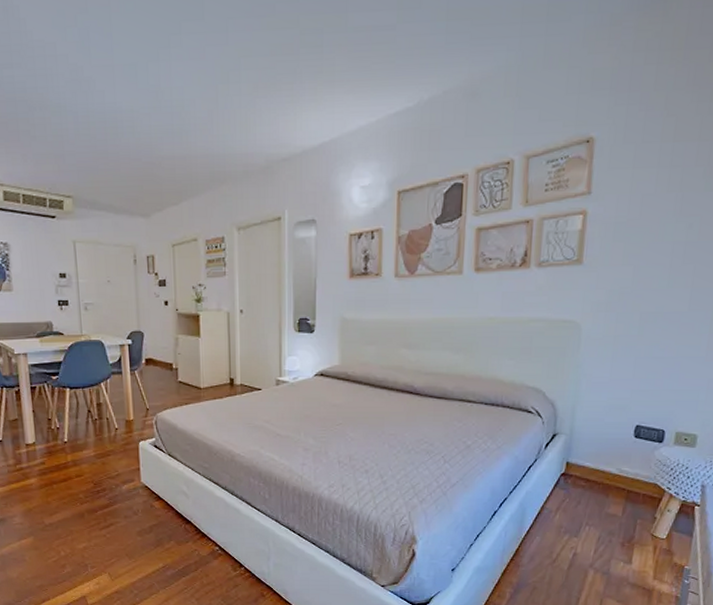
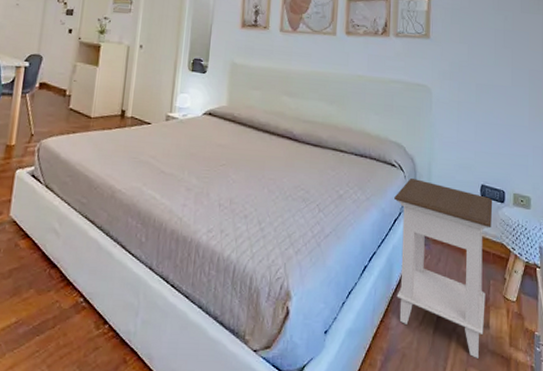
nightstand: none [529,423,649,590] -> present [394,177,493,358]

